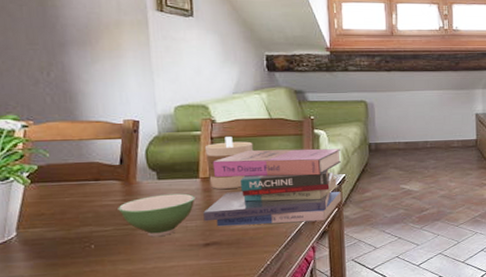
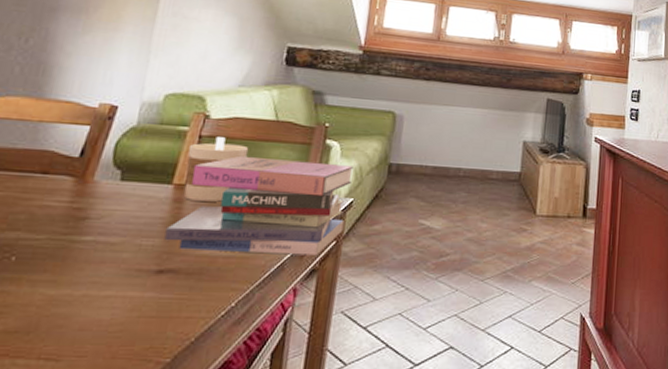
bowl: present [118,193,195,238] -> none [60,200,161,255]

